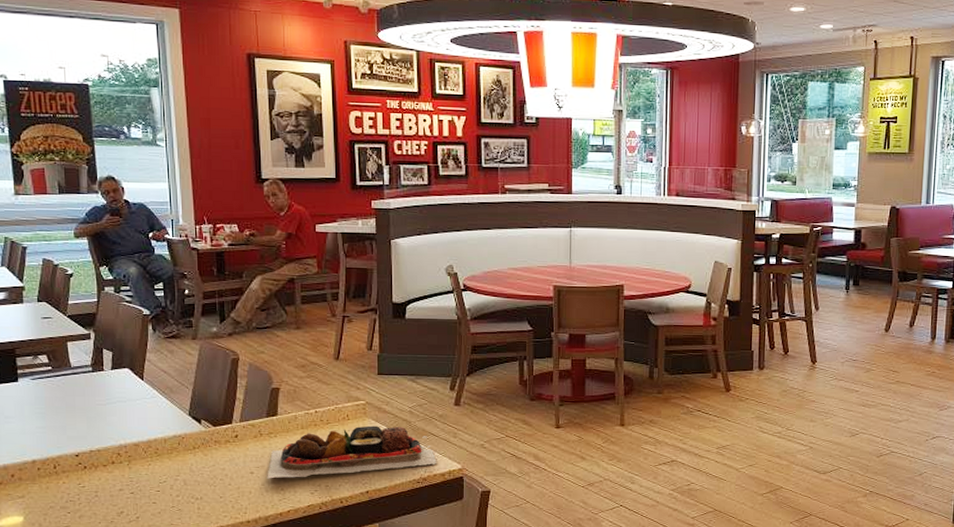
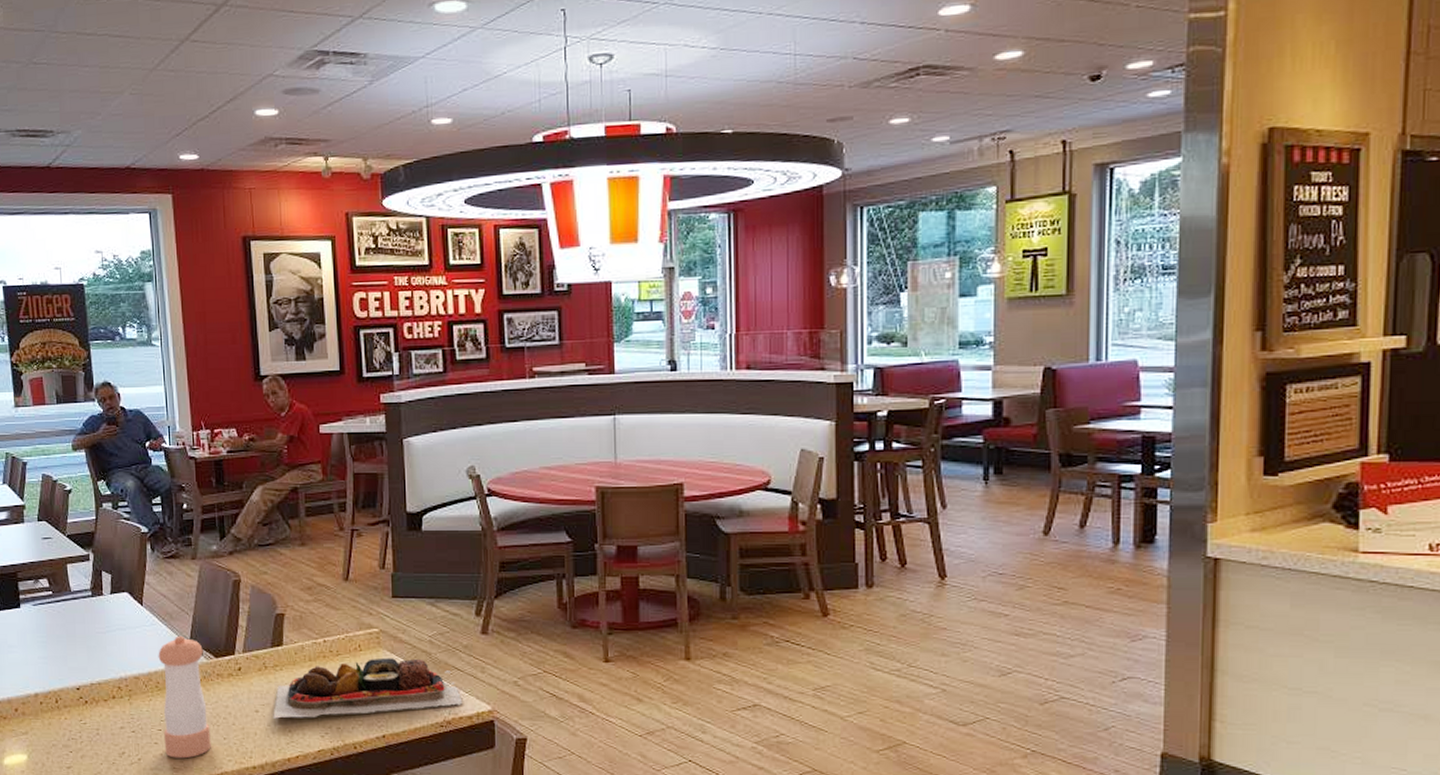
pepper shaker: none [158,407,208,516] -> present [158,635,211,759]

